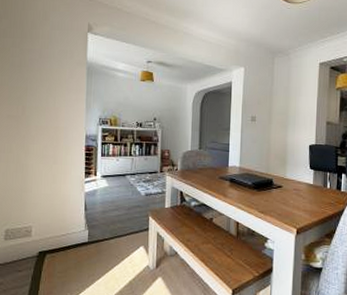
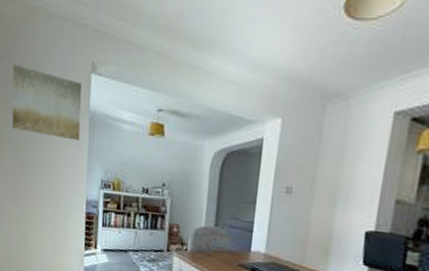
wall art: none [11,24,80,86] -> present [12,65,82,141]

